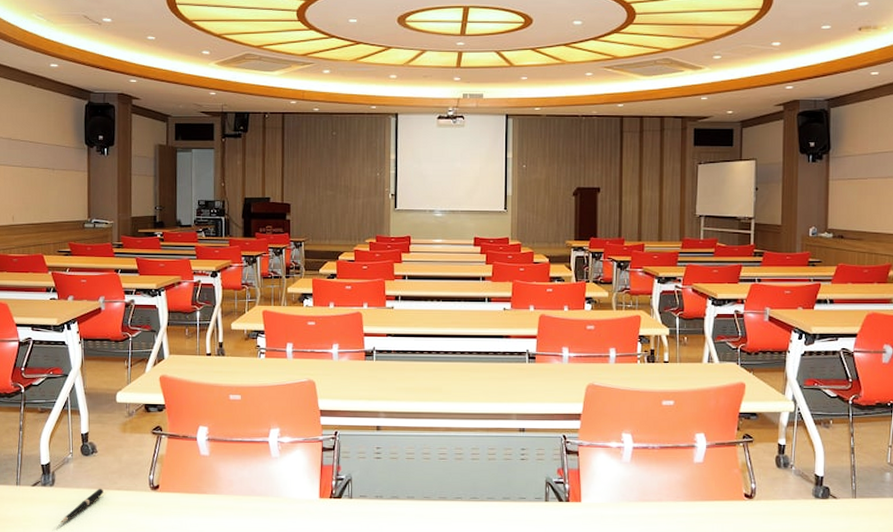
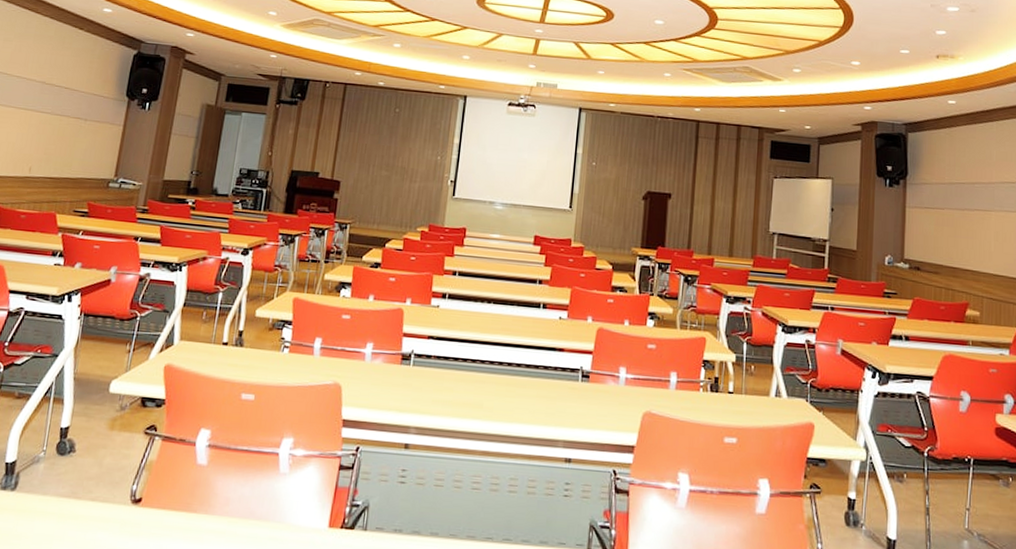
pen: present [59,488,104,523] -> none [13,497,75,539]

